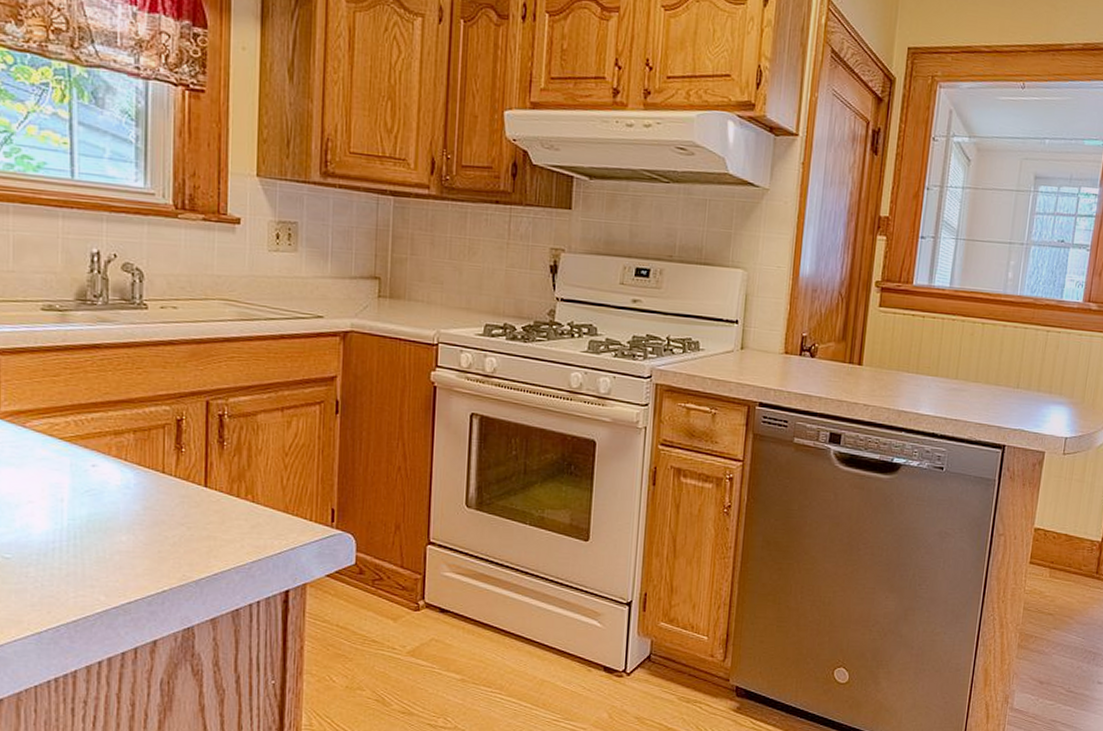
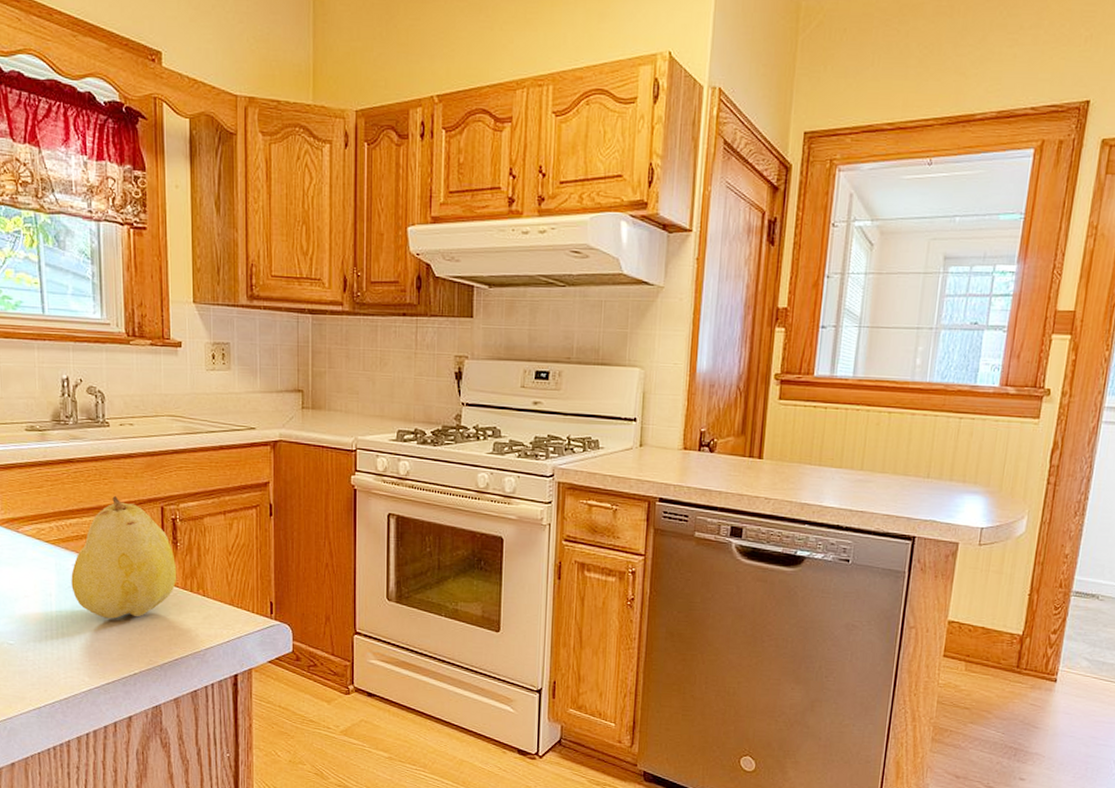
fruit: none [89,388,222,528] -> present [71,496,177,619]

